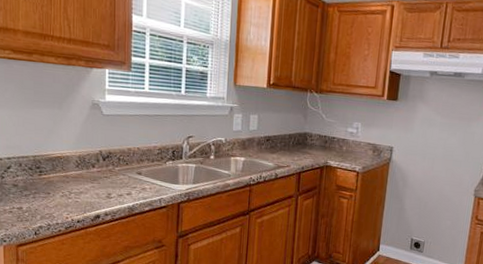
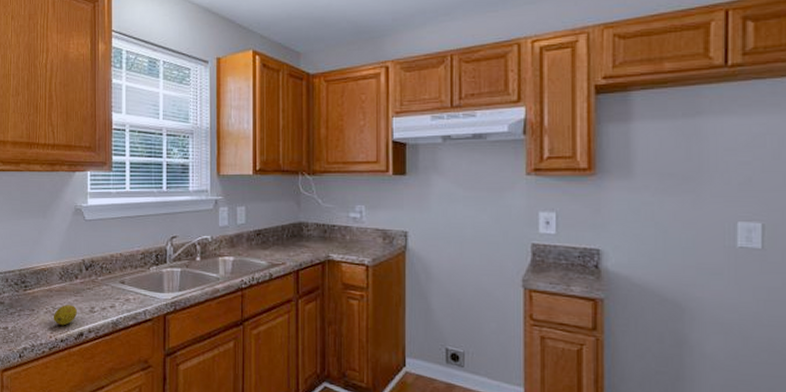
fruit: none [69,190,93,209] -> present [53,305,77,326]

